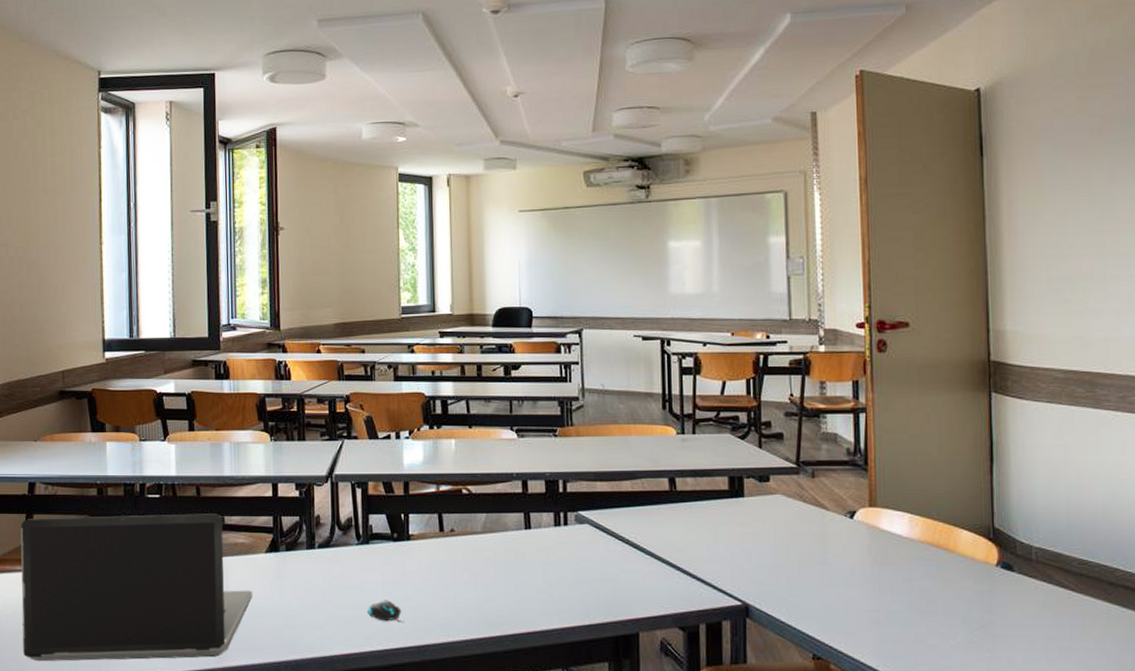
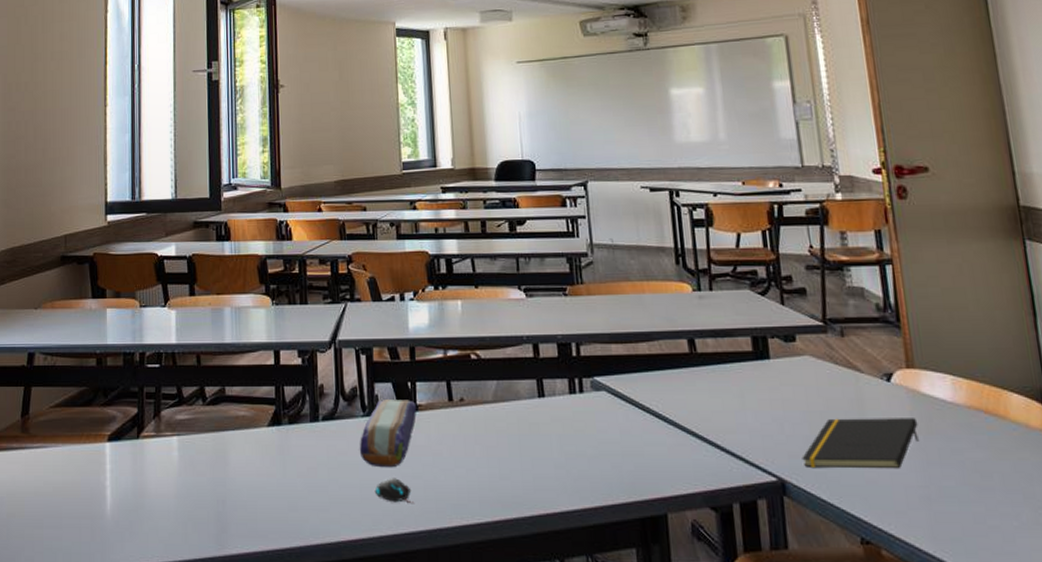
laptop computer: present [20,513,253,662] -> none [17,384,255,550]
pencil case: none [353,528,409,591] -> present [359,398,417,468]
notepad: none [766,550,874,596] -> present [802,418,919,469]

